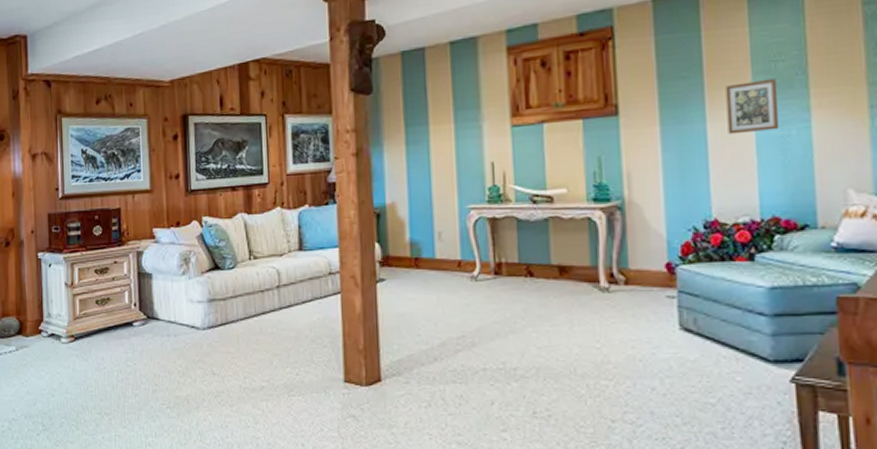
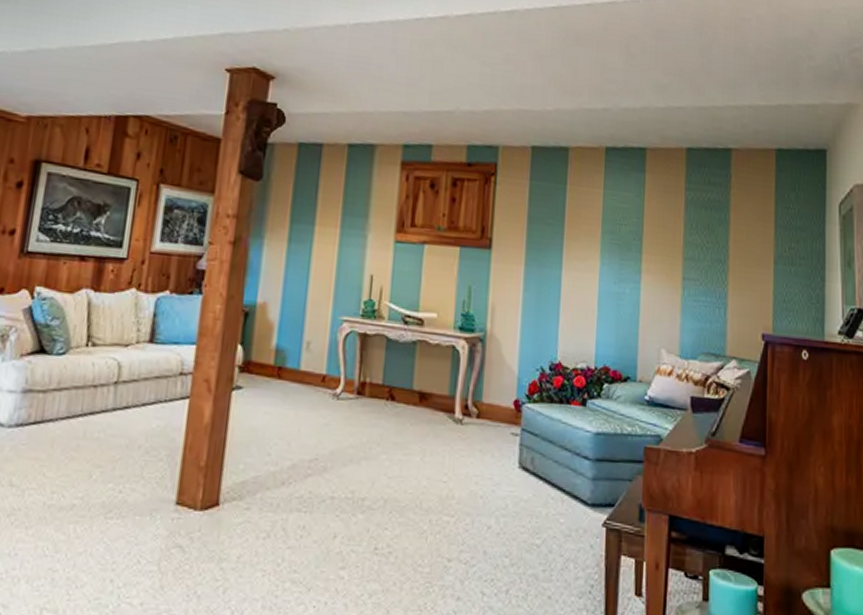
picture frame: present [725,78,780,135] -> none [578,238,620,287]

